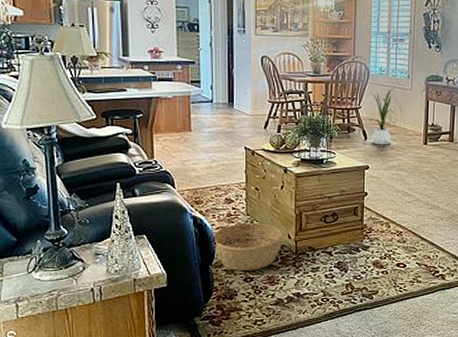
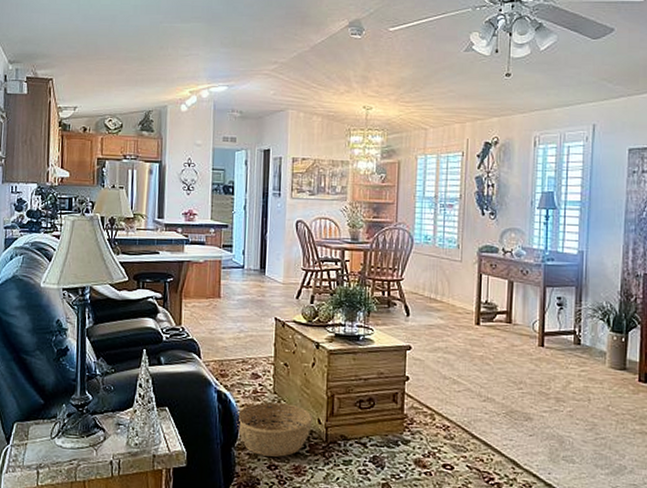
house plant: present [369,88,395,145] -> none [412,259,442,323]

